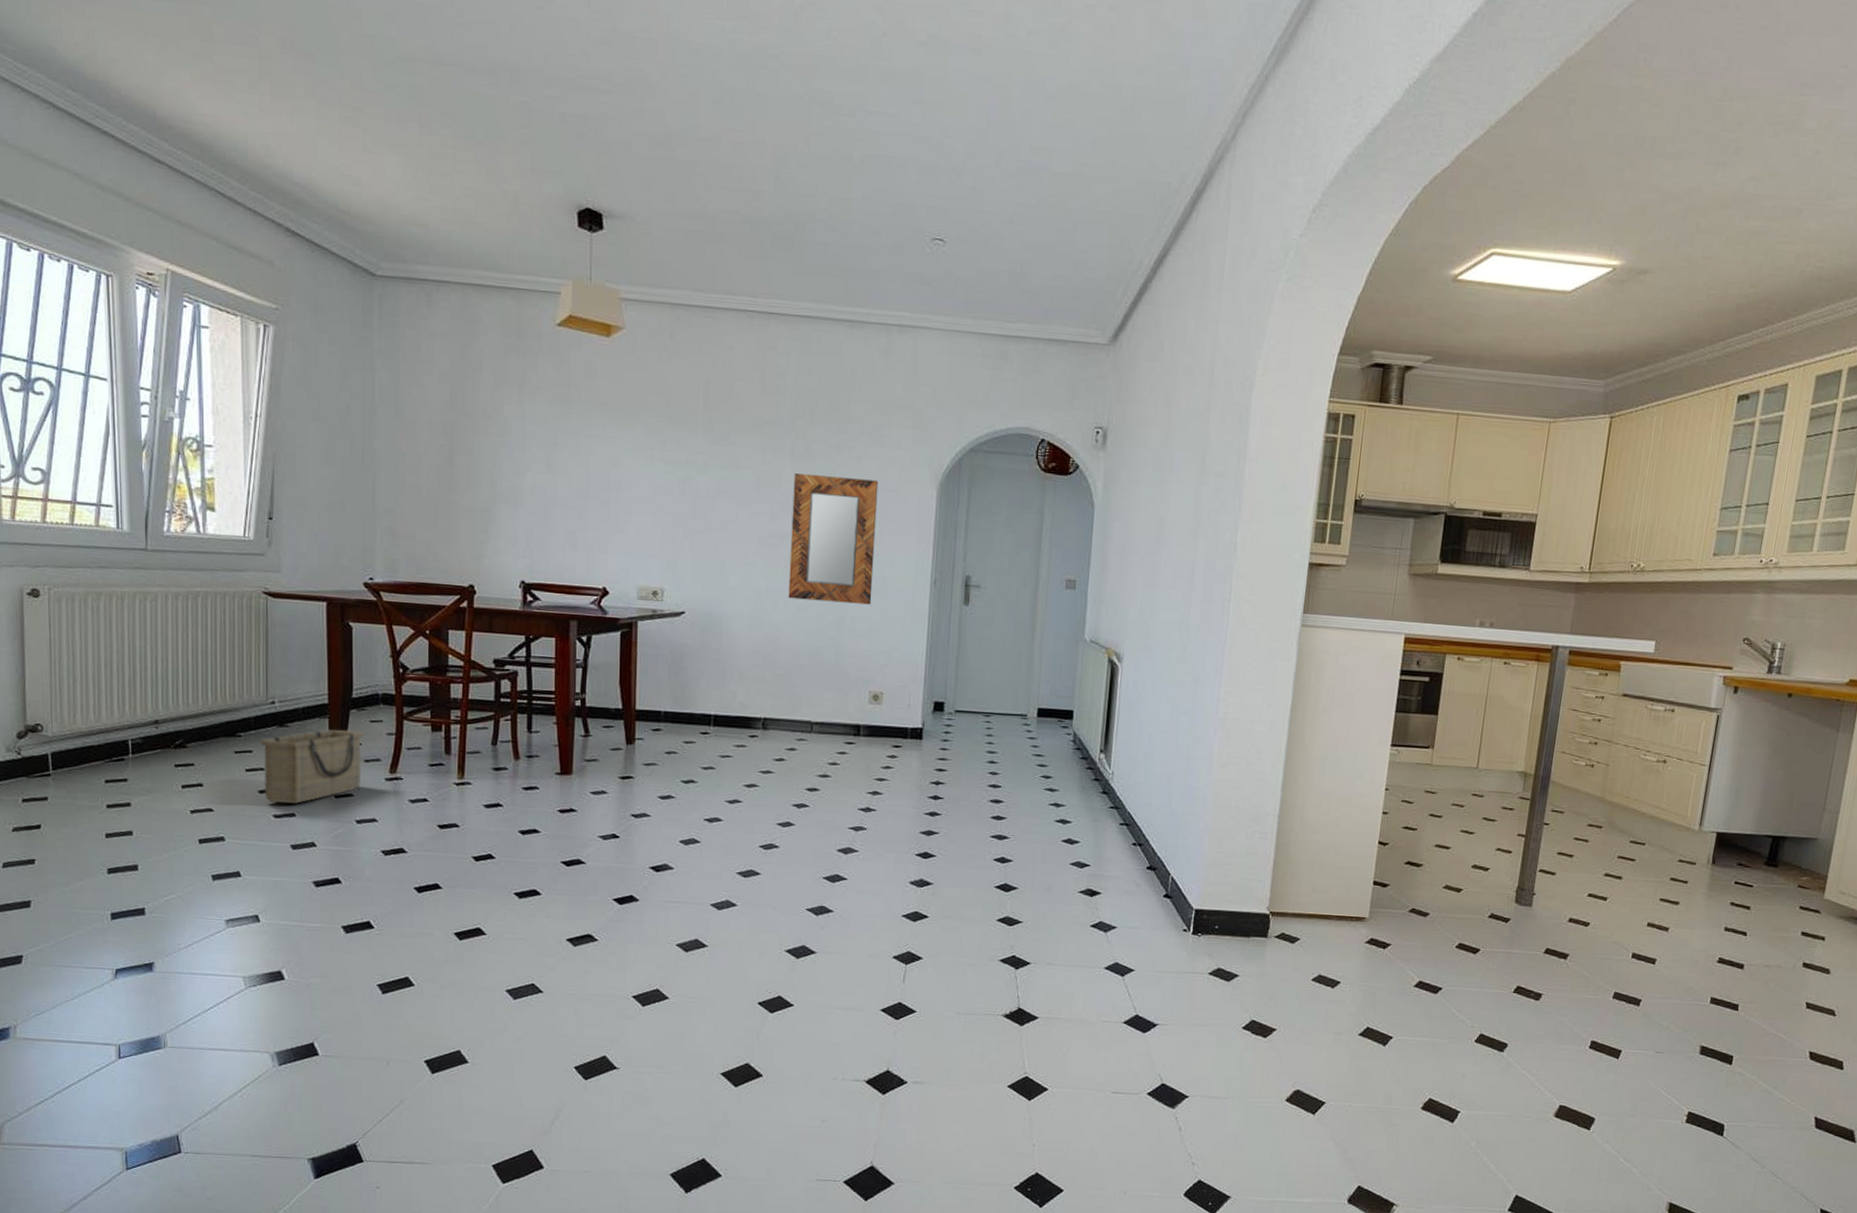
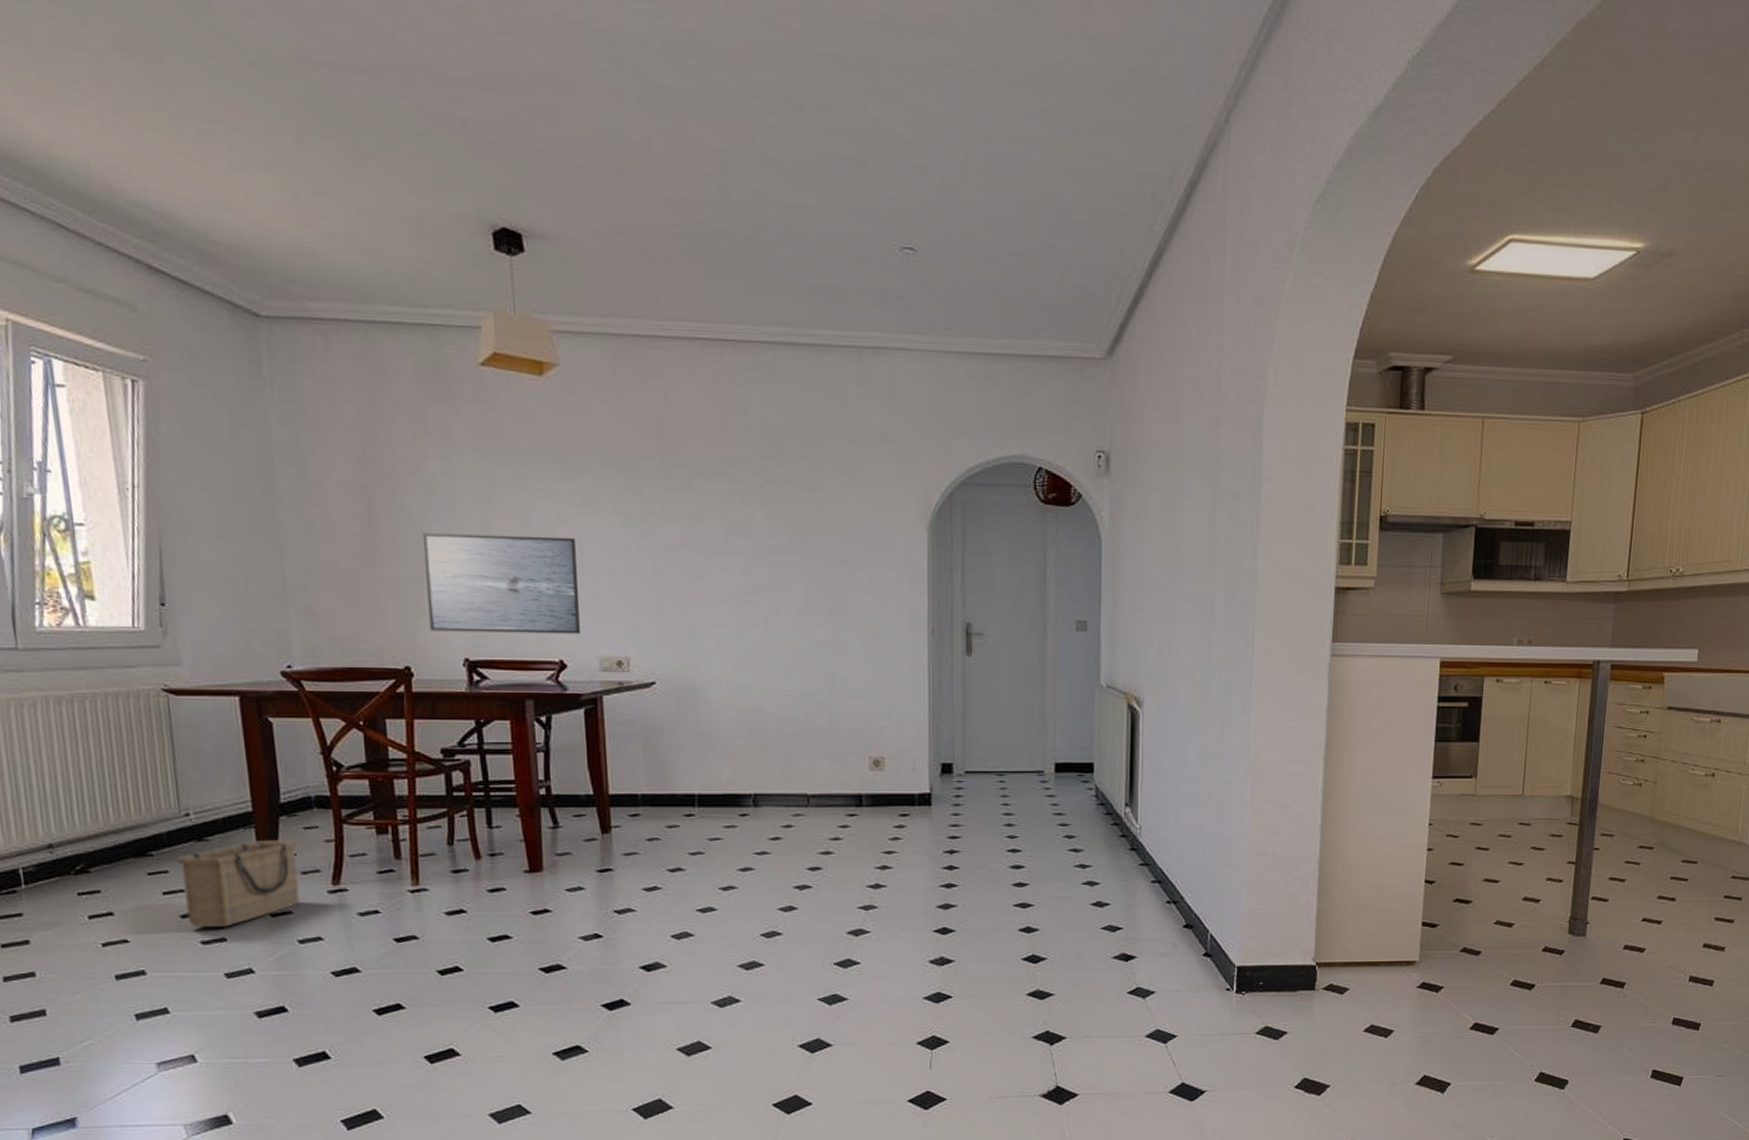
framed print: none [493,469,625,565] -> present [422,533,580,634]
home mirror: present [788,473,879,605] -> none [766,520,864,662]

